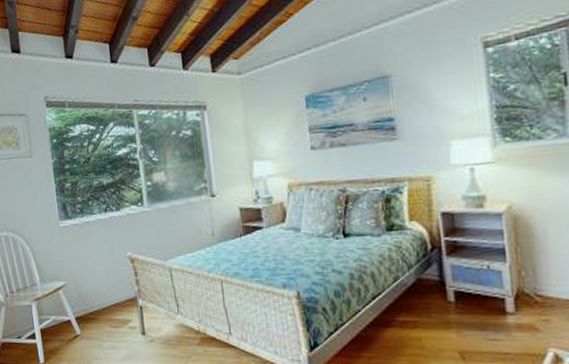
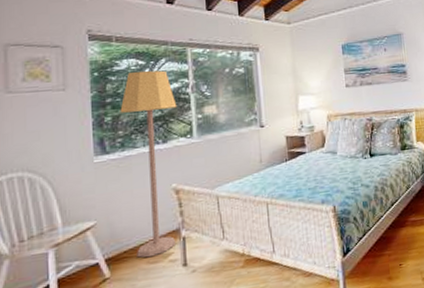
lamp: none [77,135,134,322] -> present [120,70,177,258]

